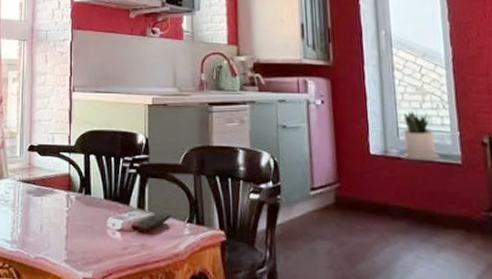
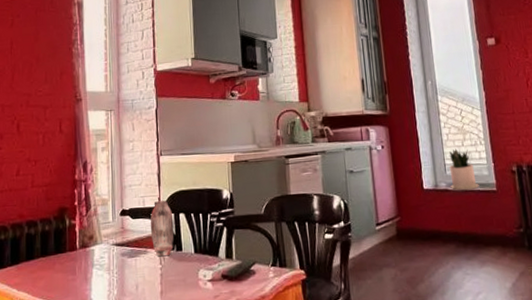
vase: none [58,139,84,199] -> present [150,200,175,257]

